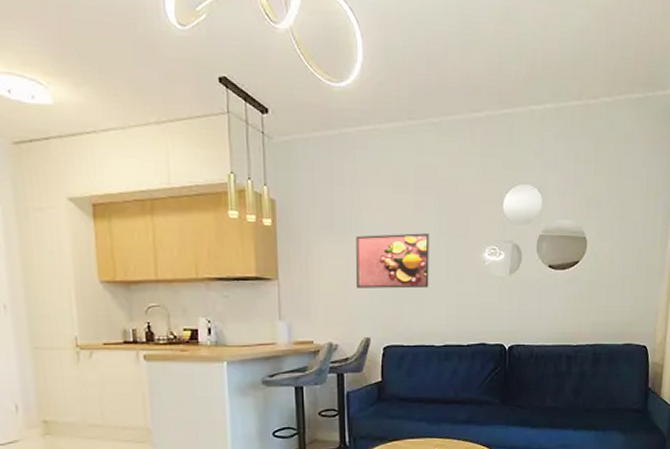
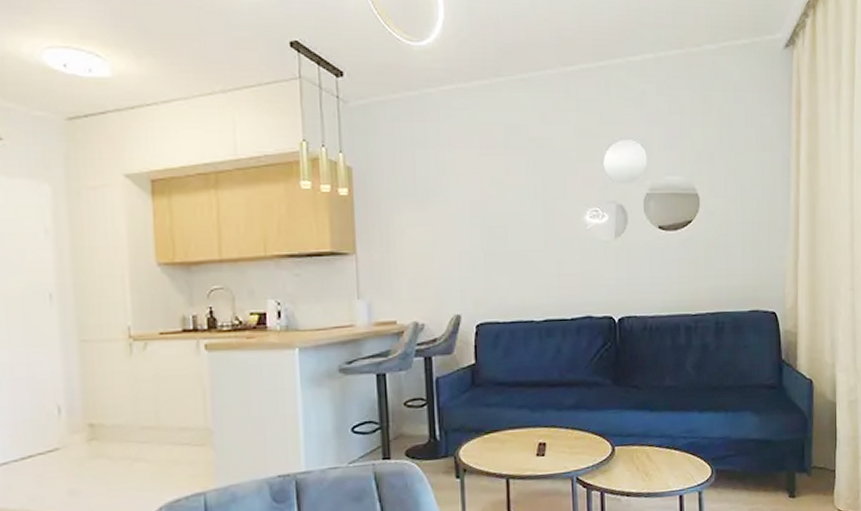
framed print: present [356,233,429,289] -> none [442,197,525,260]

